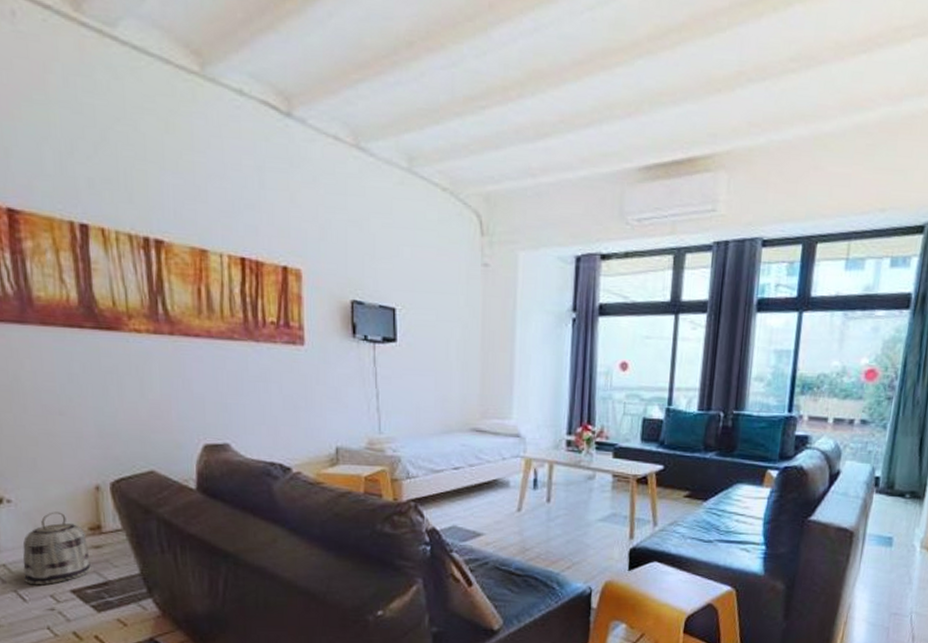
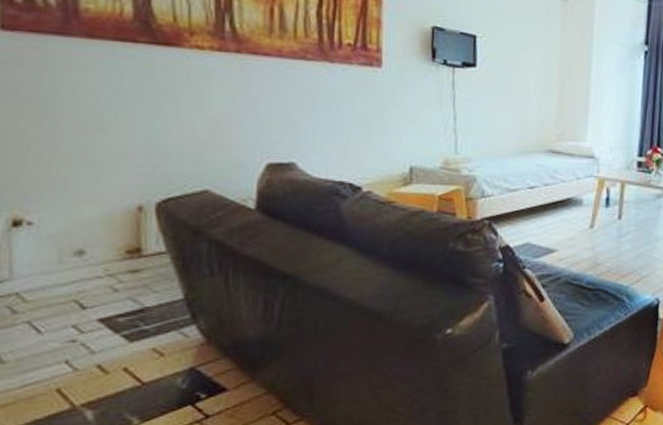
basket: present [22,512,92,585] -> none [41,234,127,315]

